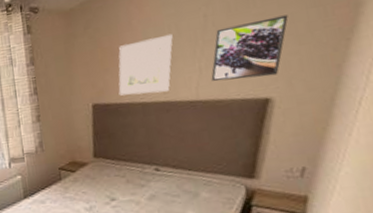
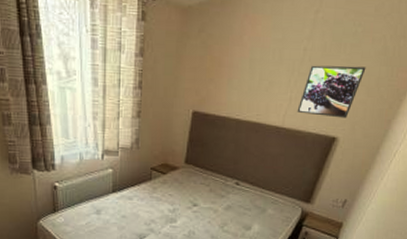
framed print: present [118,33,173,96] -> none [218,58,275,113]

